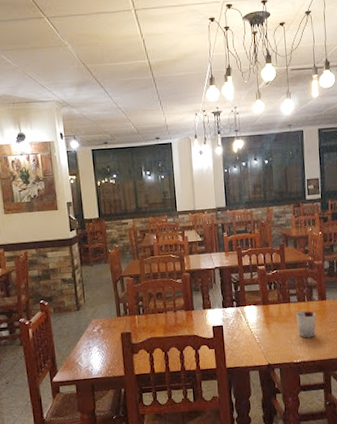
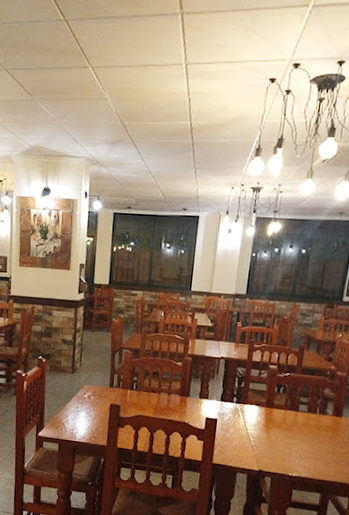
cup: present [295,311,316,338] -> none [301,423,327,454]

